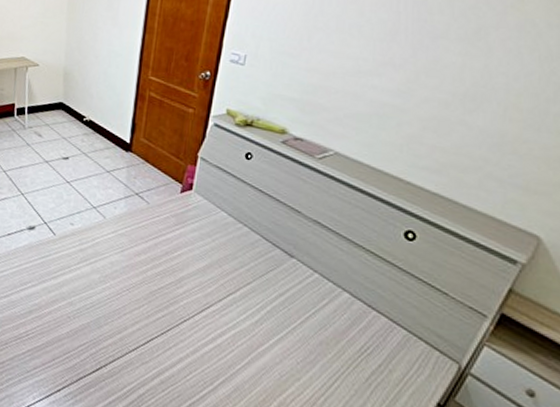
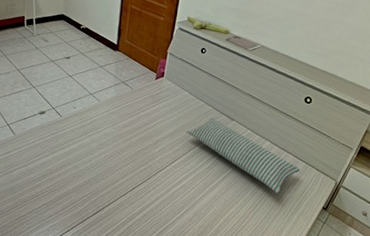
pillow: none [224,251,399,374] -> present [187,117,300,194]

